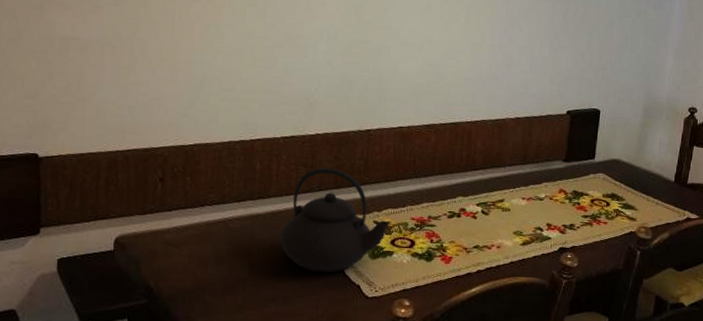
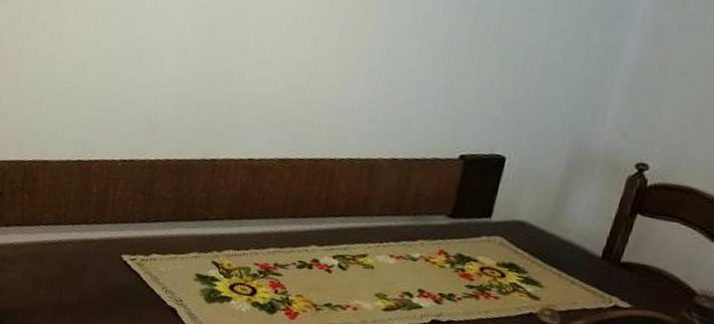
teapot: present [280,167,390,273] -> none [112,197,230,312]

